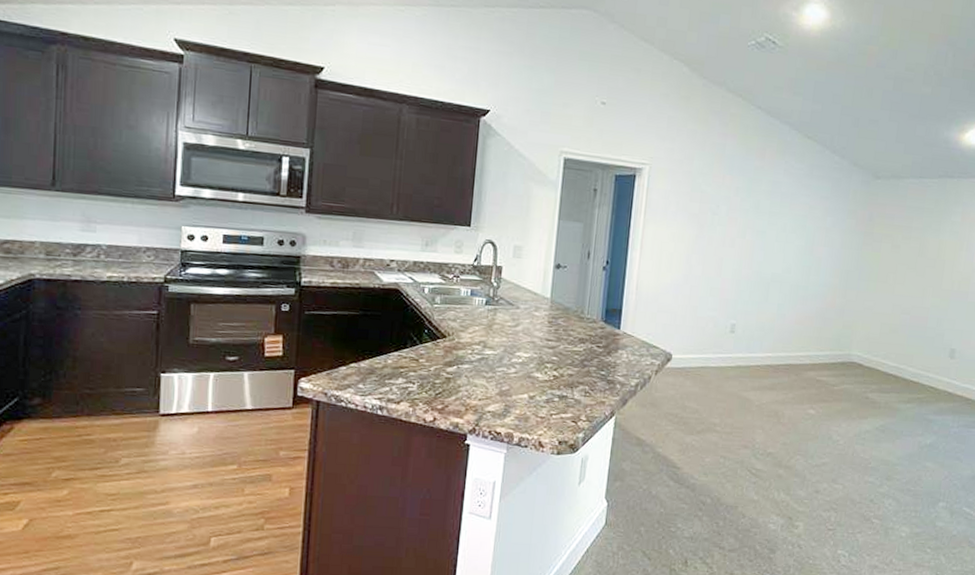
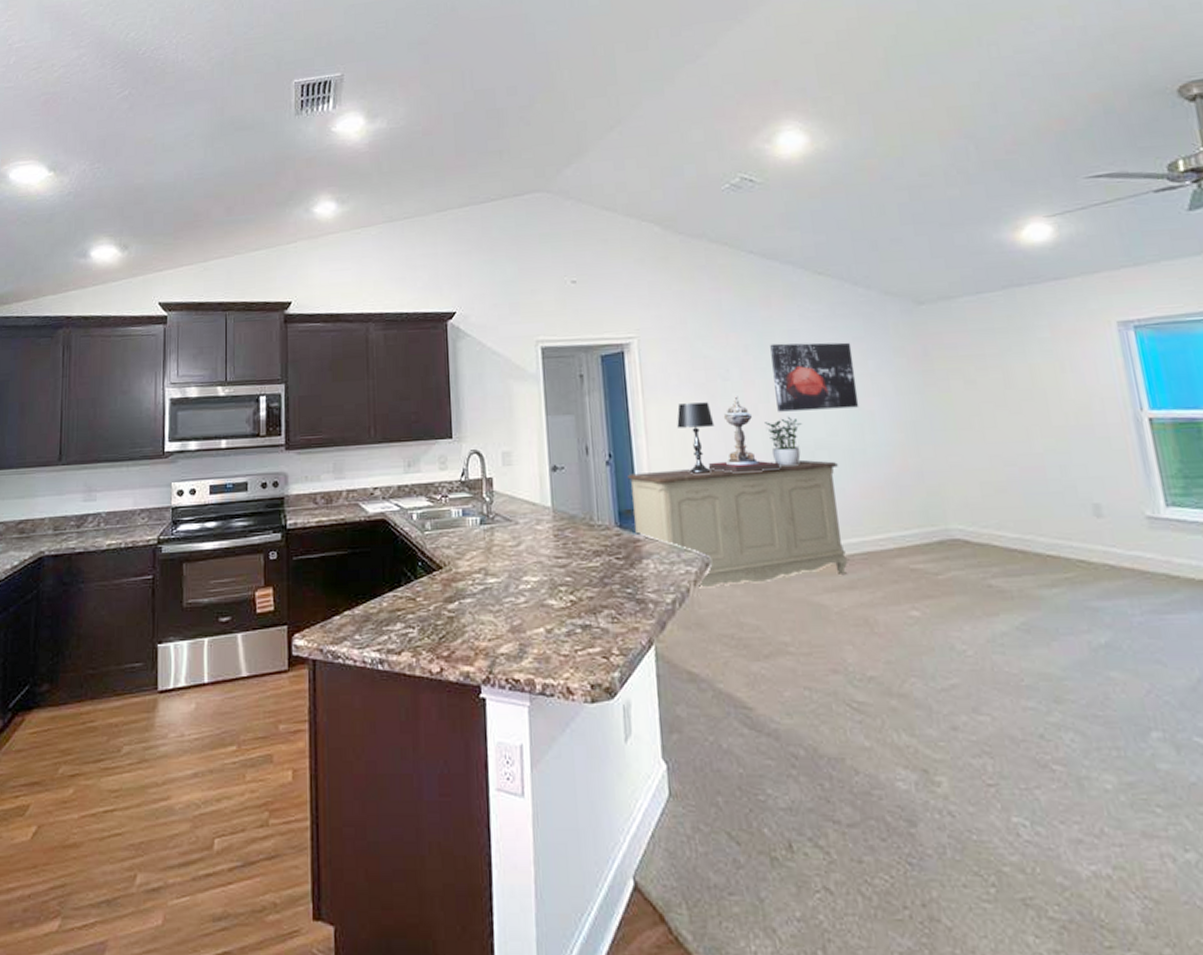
sideboard: none [617,280,785,378] -> present [628,459,849,588]
table lamp: none [668,228,698,288] -> present [677,402,715,474]
decorative urn: none [687,227,741,293] -> present [709,394,780,472]
potted plant: none [737,252,766,292] -> present [765,416,802,466]
wall art: none [750,190,818,253] -> present [770,342,860,412]

